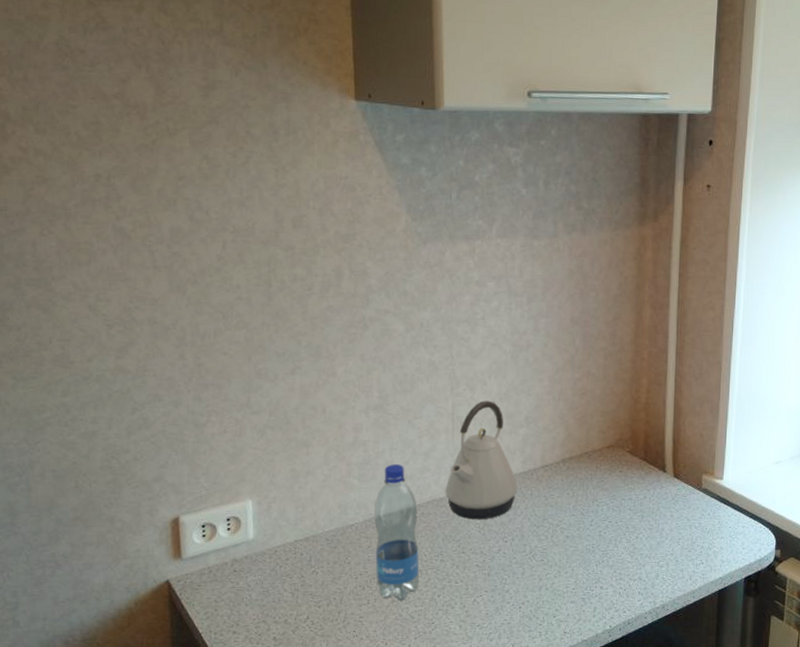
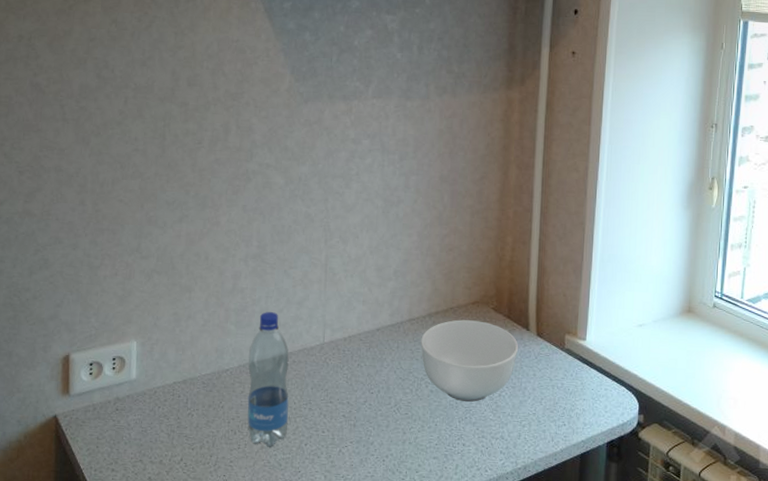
kettle: present [445,400,518,520] -> none [315,253,385,370]
bowl: none [555,464,656,545] -> present [421,319,519,402]

